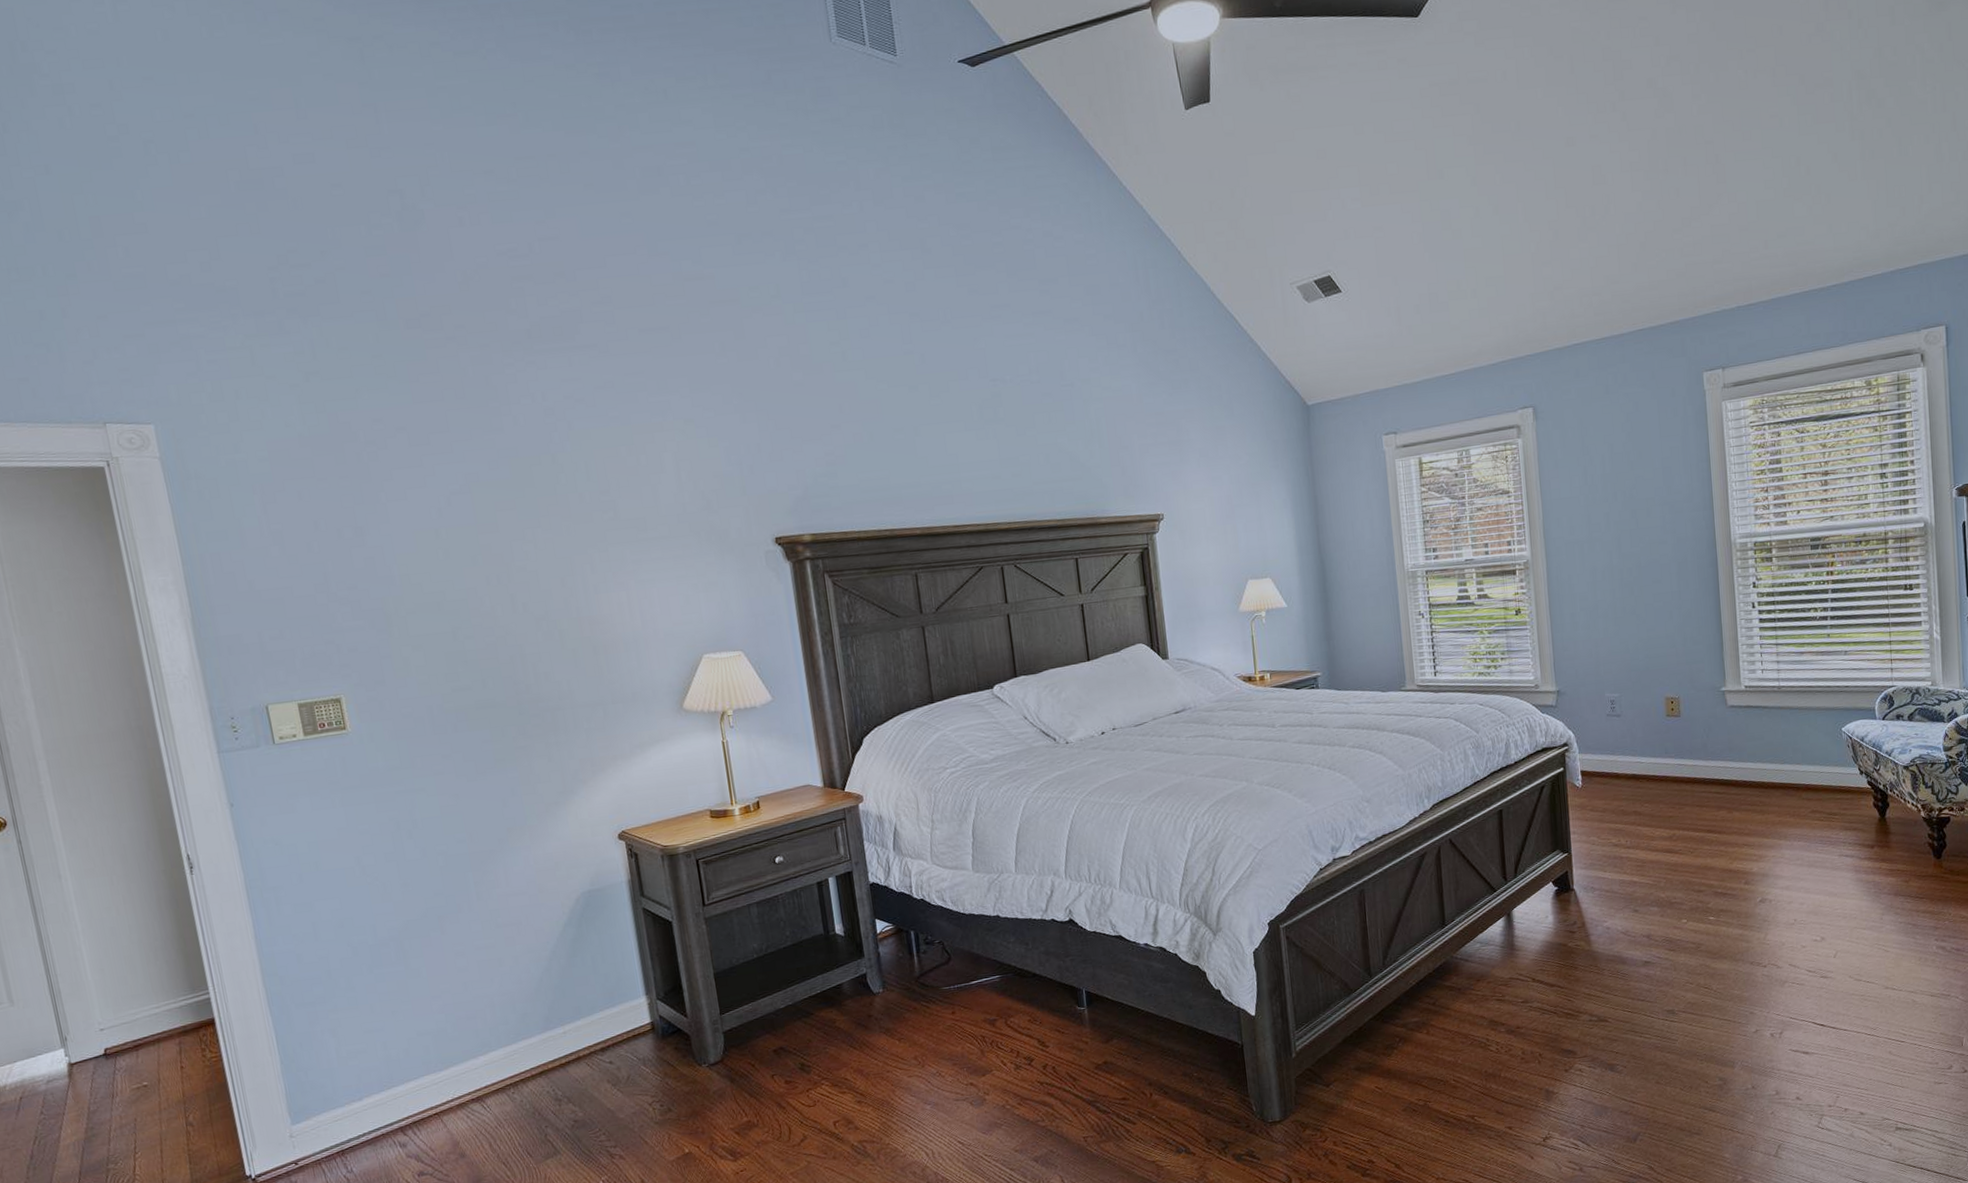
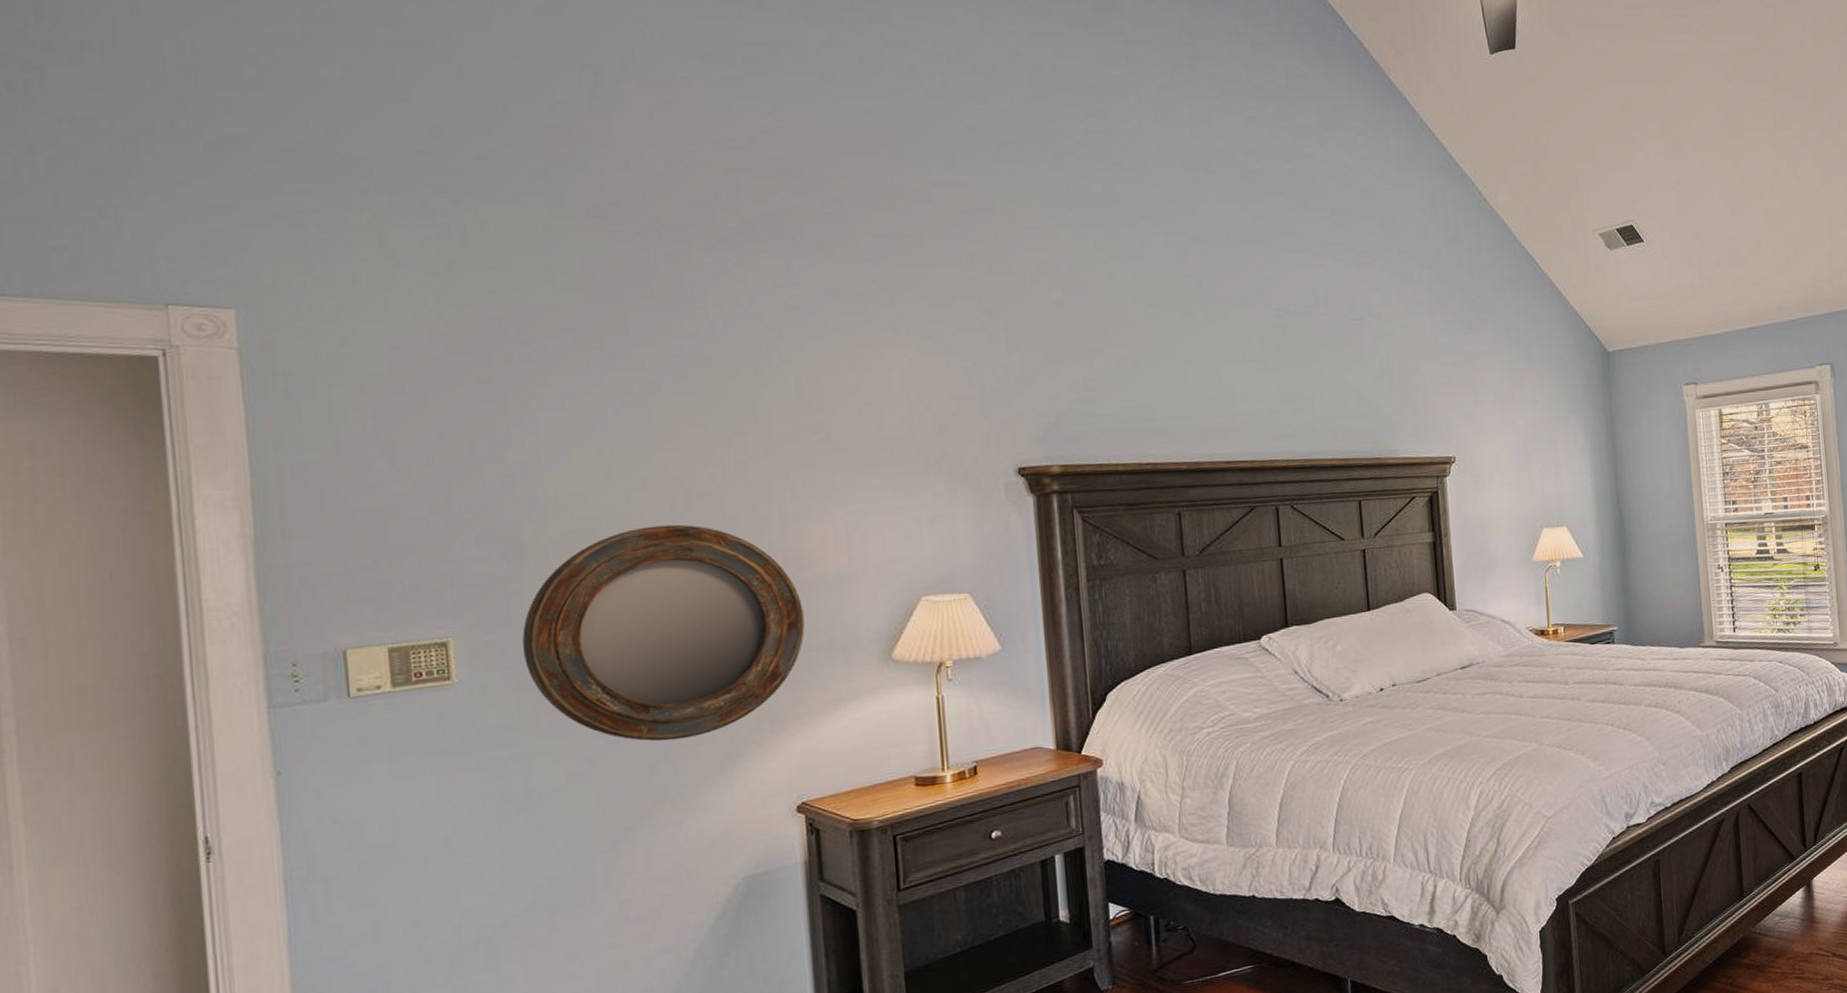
home mirror: none [394,595,612,780] -> present [522,524,805,741]

